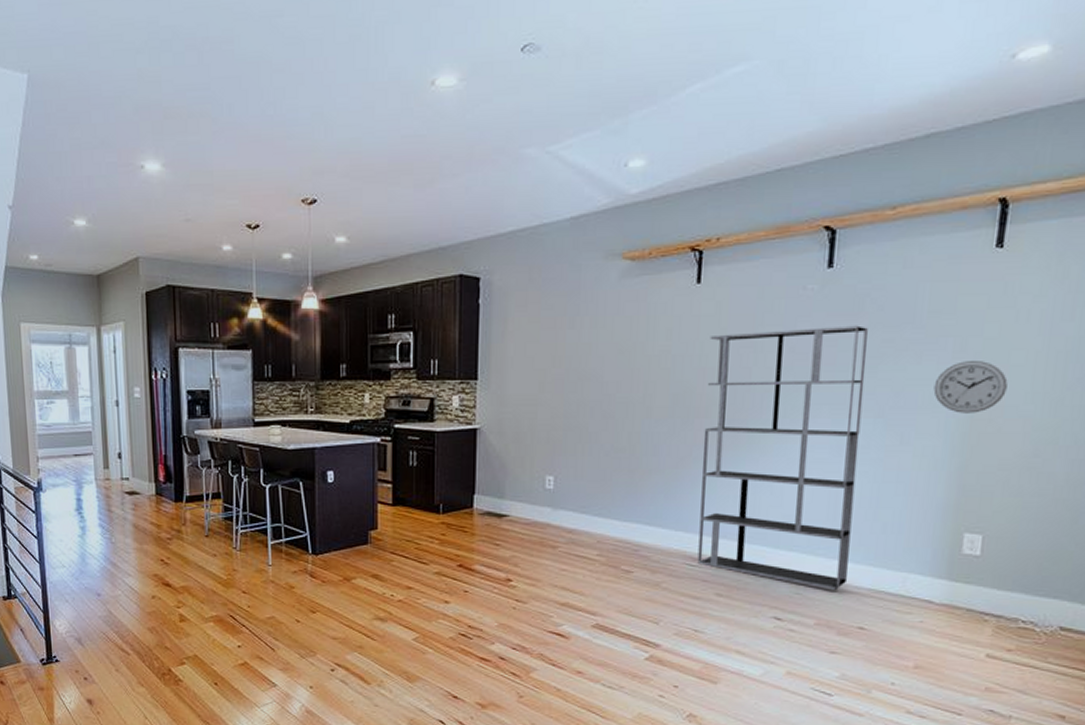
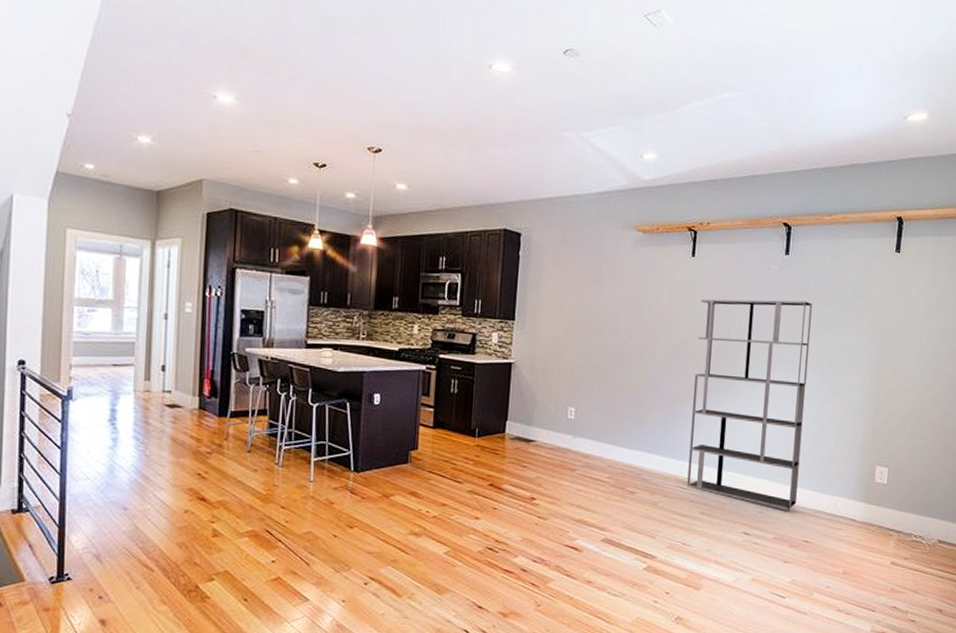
wall clock: present [933,359,1008,413] -> none [856,333,904,374]

